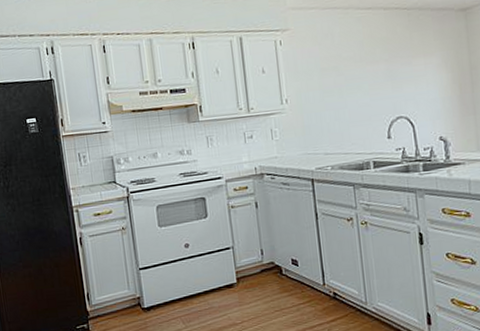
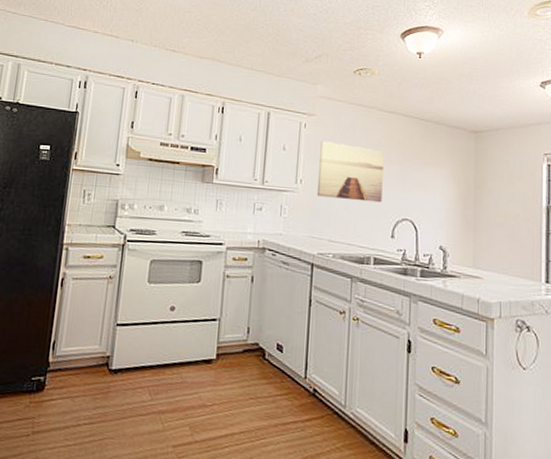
wall art: none [300,51,373,113] -> present [316,141,384,203]

